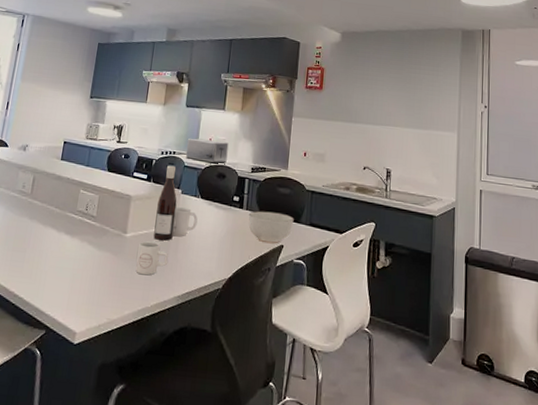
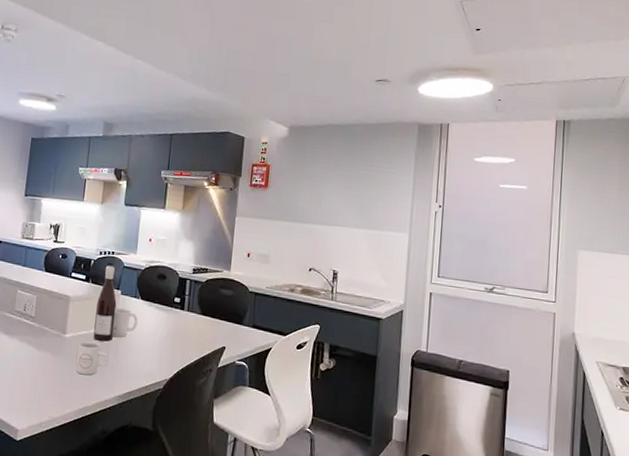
toaster: present [185,138,229,164] -> none [124,237,169,265]
bowl: present [248,211,294,244] -> none [189,312,237,346]

